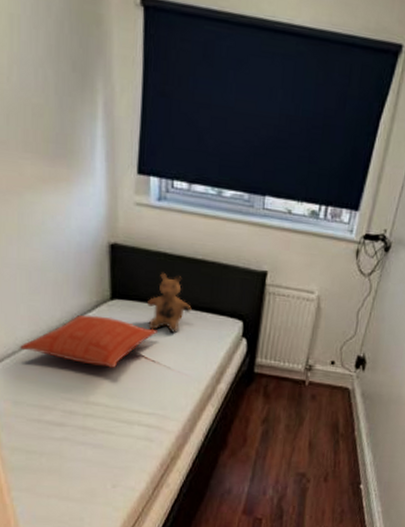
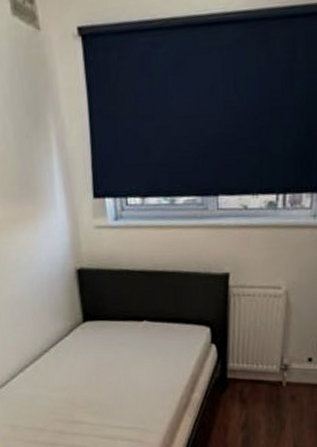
pillow: present [20,314,157,368] -> none [11,338,129,387]
teddy bear: present [147,272,192,333] -> none [116,289,158,347]

